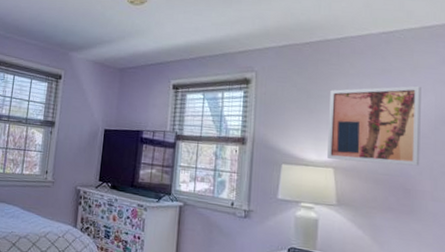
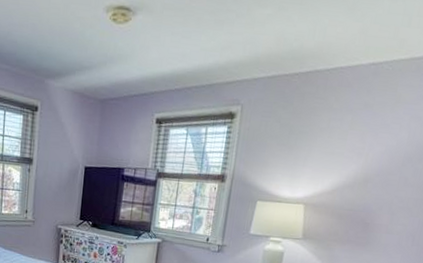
wall art: present [327,85,421,166] -> none [300,122,398,202]

